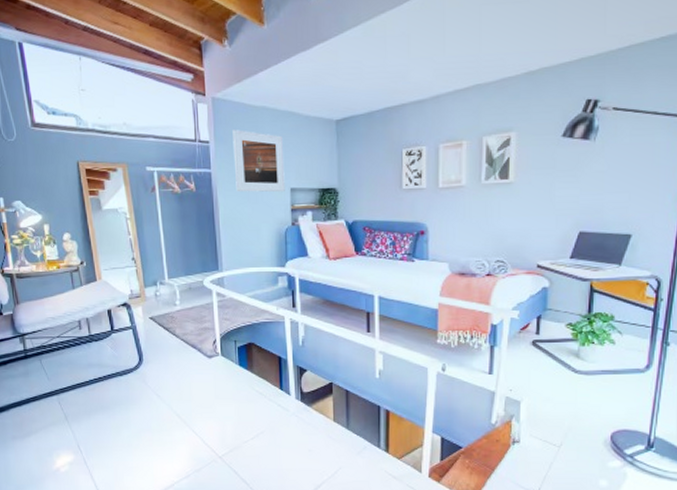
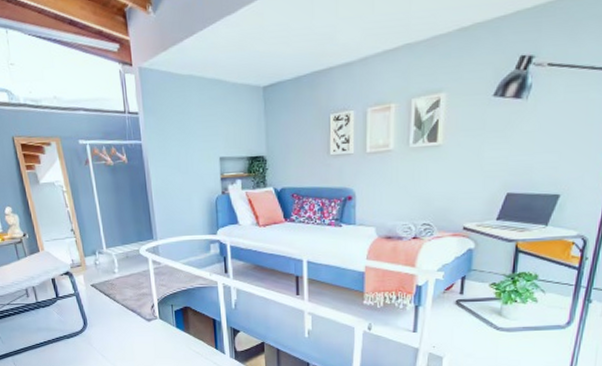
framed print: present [233,129,285,193] -> none [161,99,214,163]

